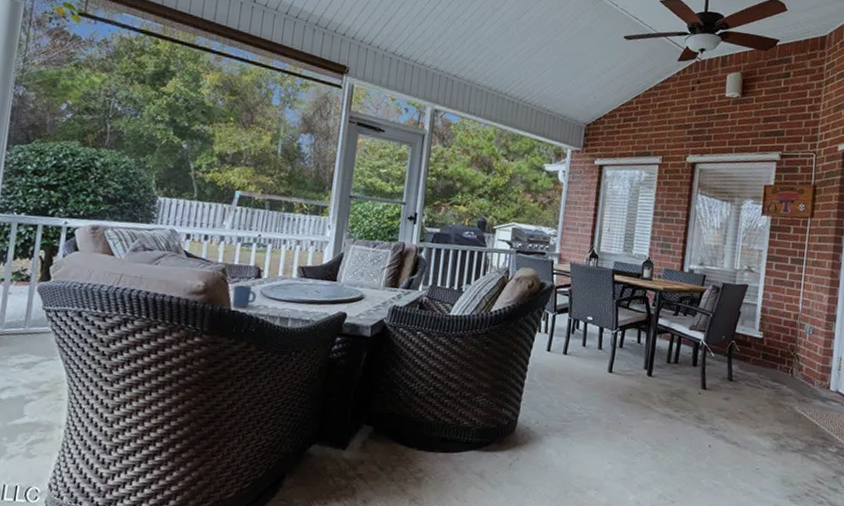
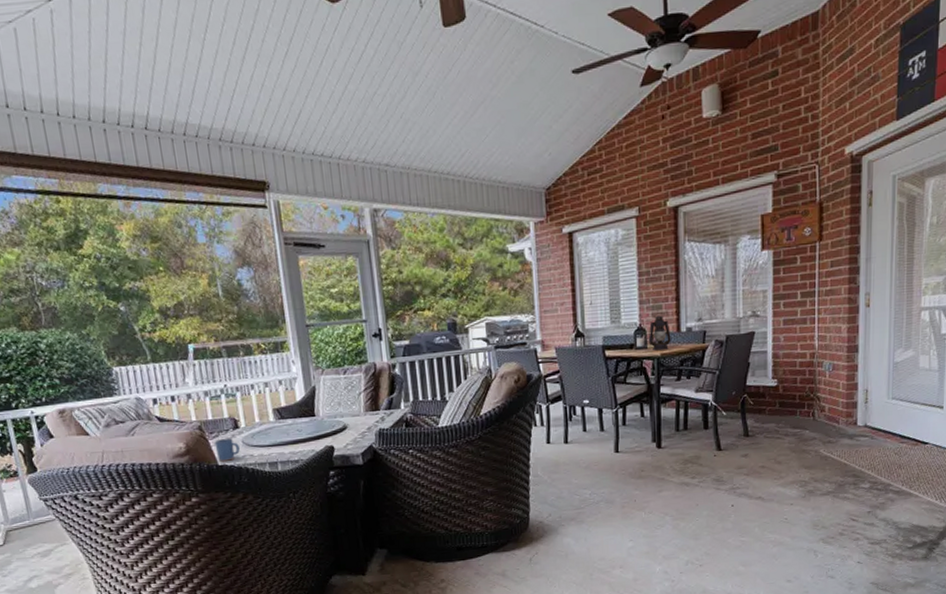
lantern: none [654,253,675,285] -> present [648,315,671,351]

